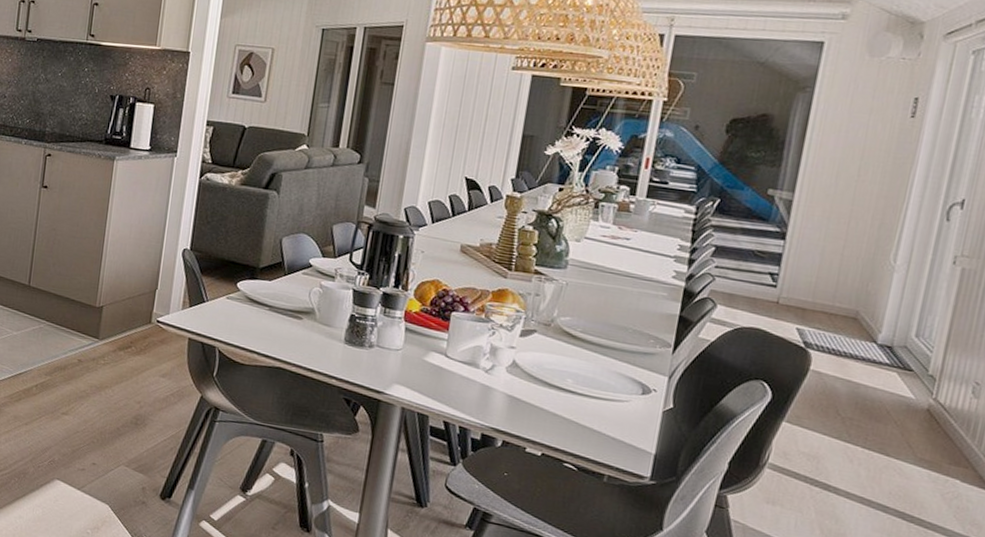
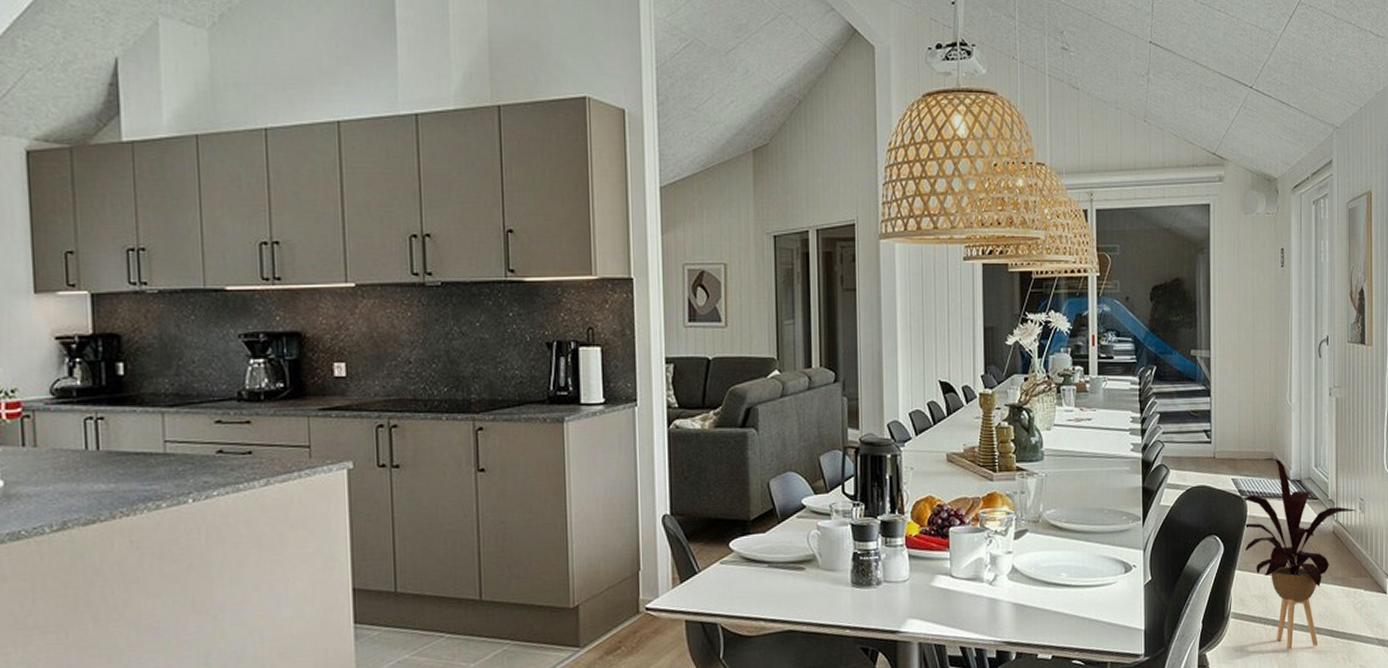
house plant: none [800,315,968,524] -> present [1241,458,1357,650]

